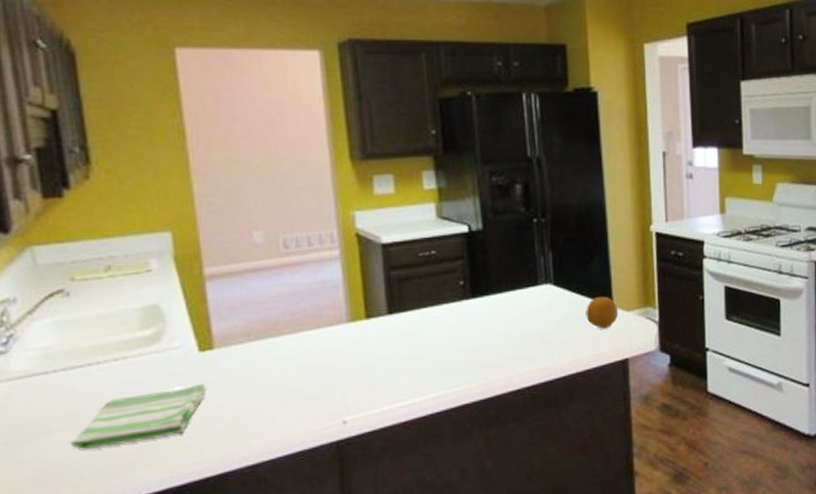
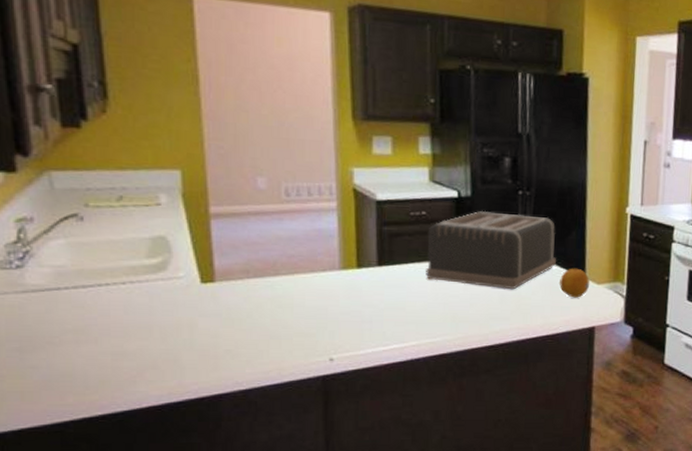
dish towel: present [69,383,208,451] -> none [77,312,207,363]
toaster: none [439,243,581,327] -> present [426,210,557,290]

